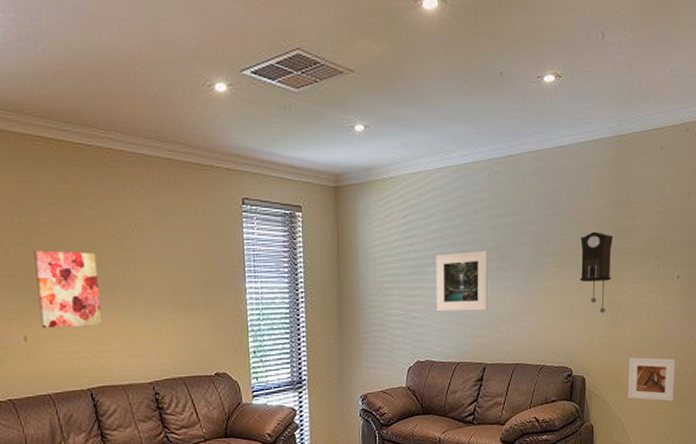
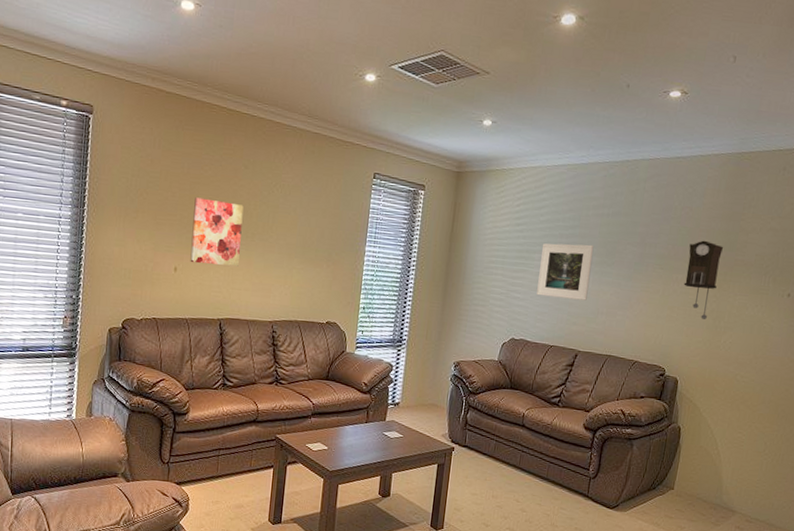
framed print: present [628,357,676,402] -> none [721,367,777,418]

